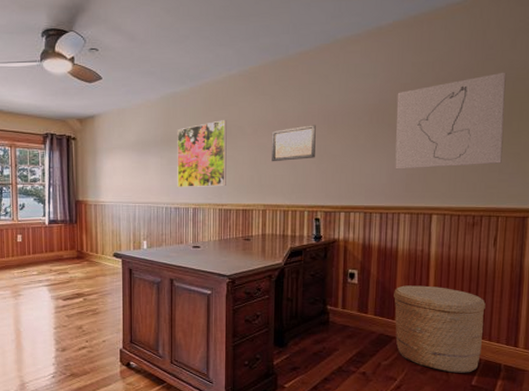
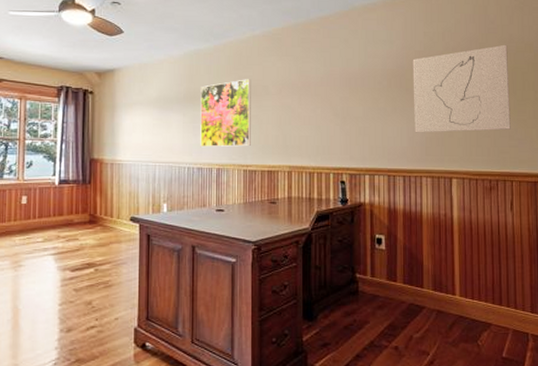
wall art: present [271,125,316,162] -> none [295,87,338,123]
basket: present [394,285,486,373] -> none [421,251,509,344]

